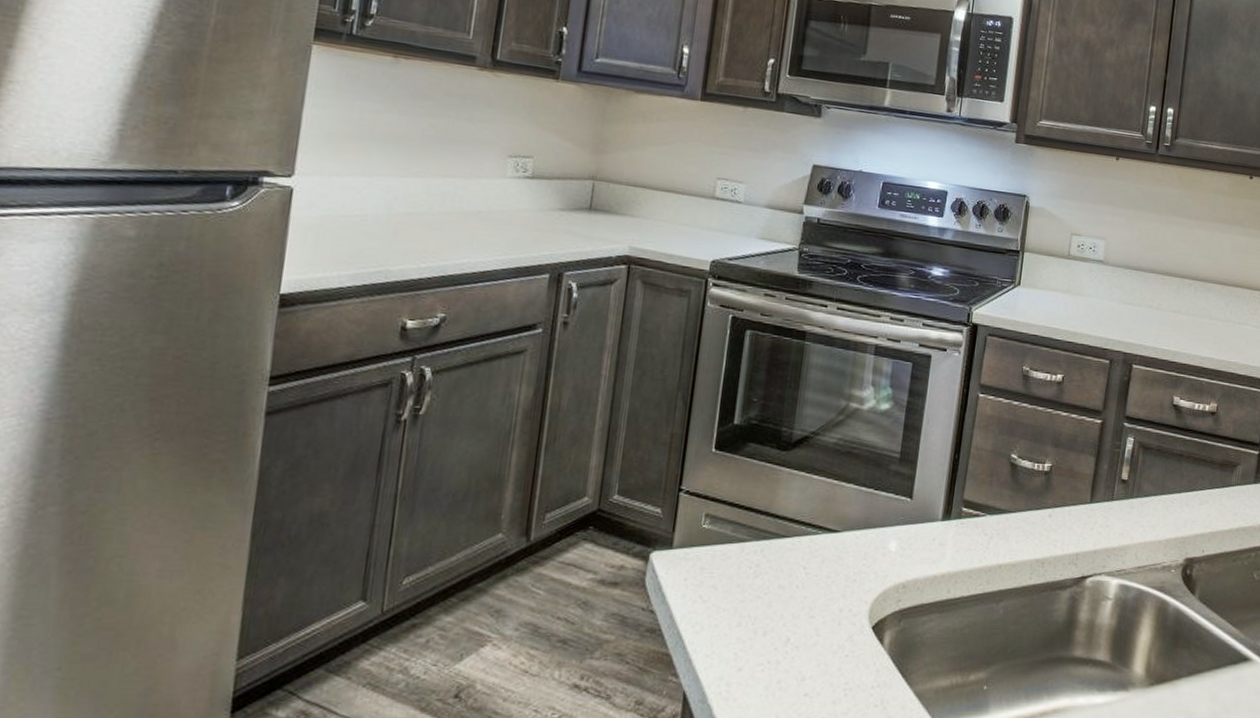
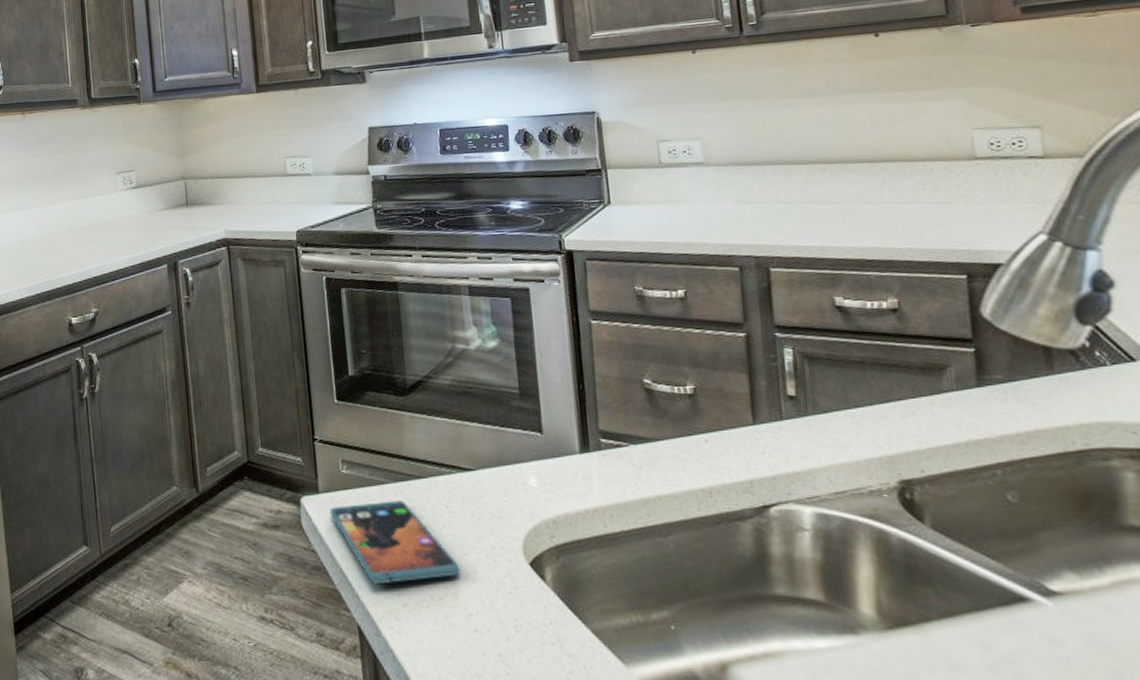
smartphone: none [679,559,804,648] -> present [329,500,461,585]

